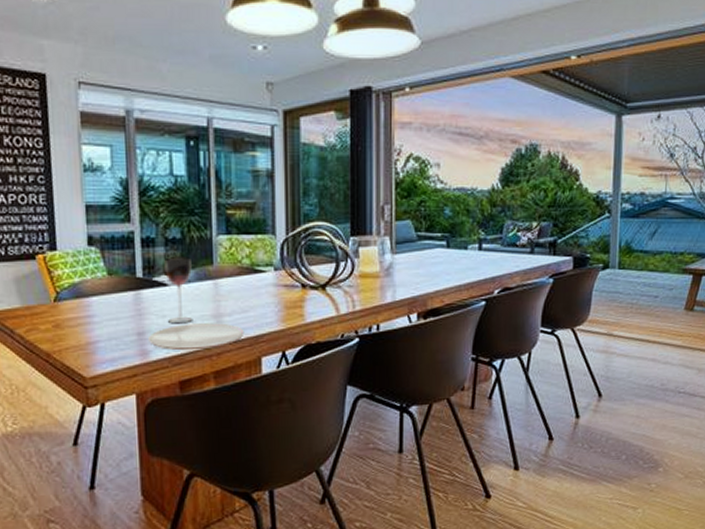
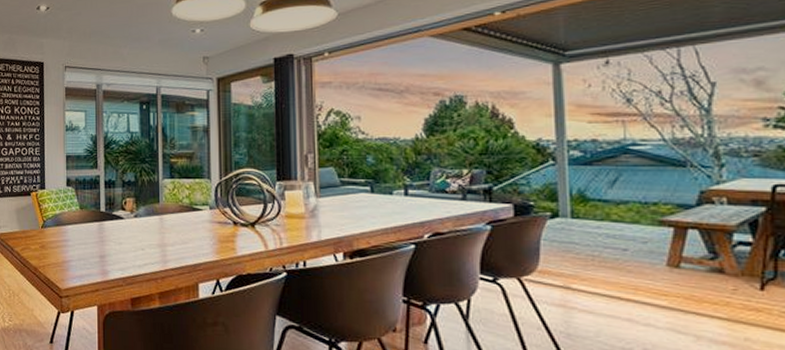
plate: present [149,323,245,351] -> none [108,251,184,273]
wineglass: present [164,257,193,324] -> none [122,196,143,251]

